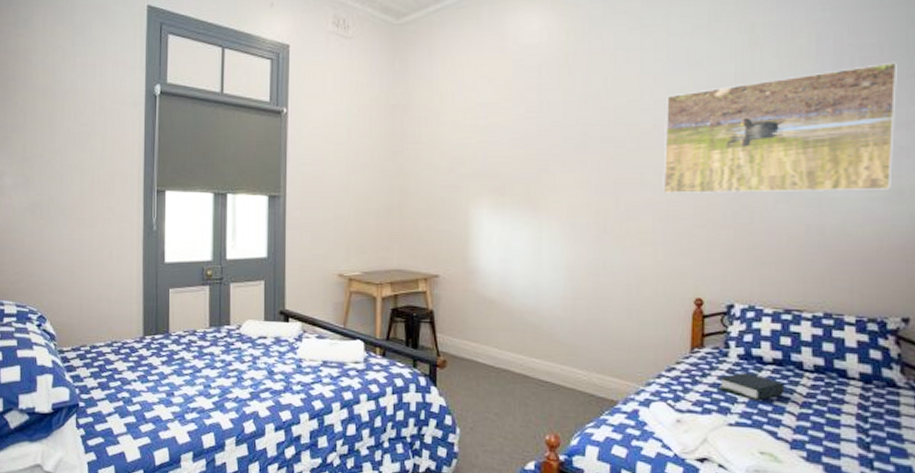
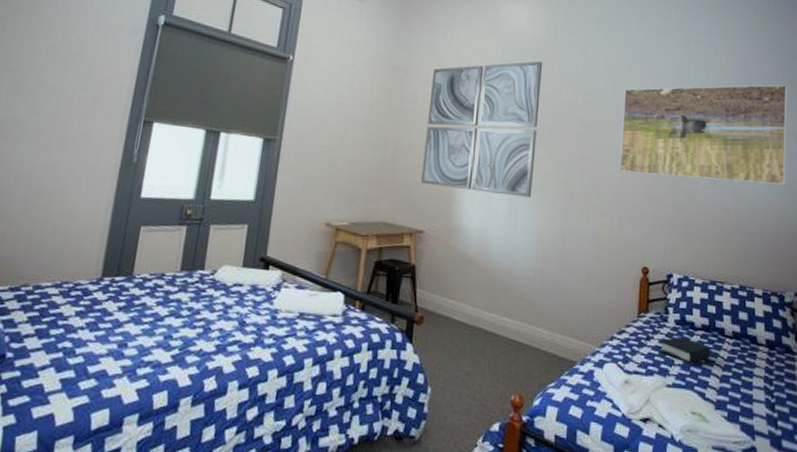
wall art: none [431,77,561,232] -> present [420,61,542,198]

